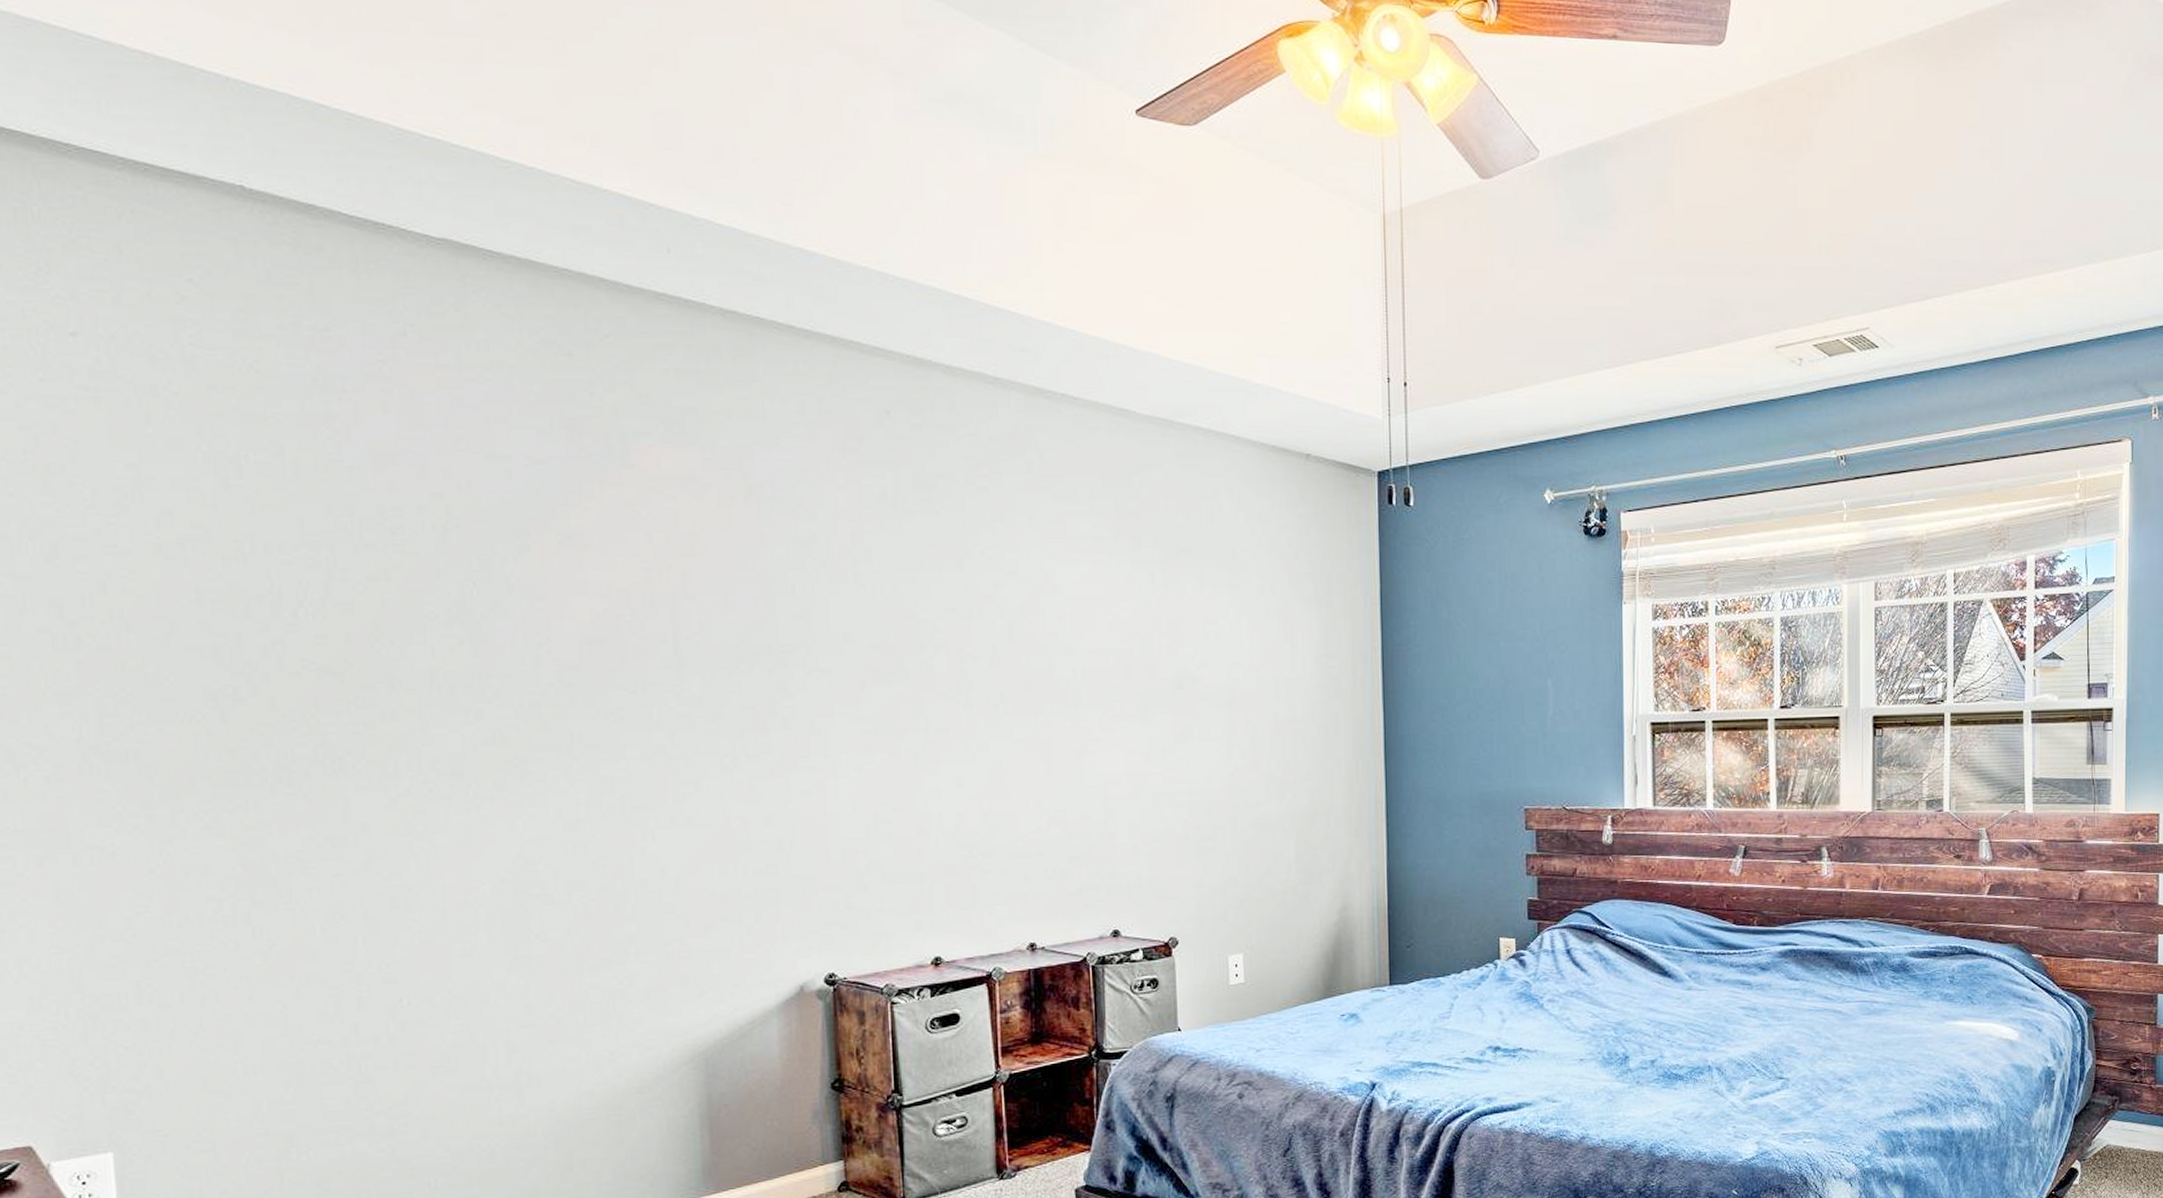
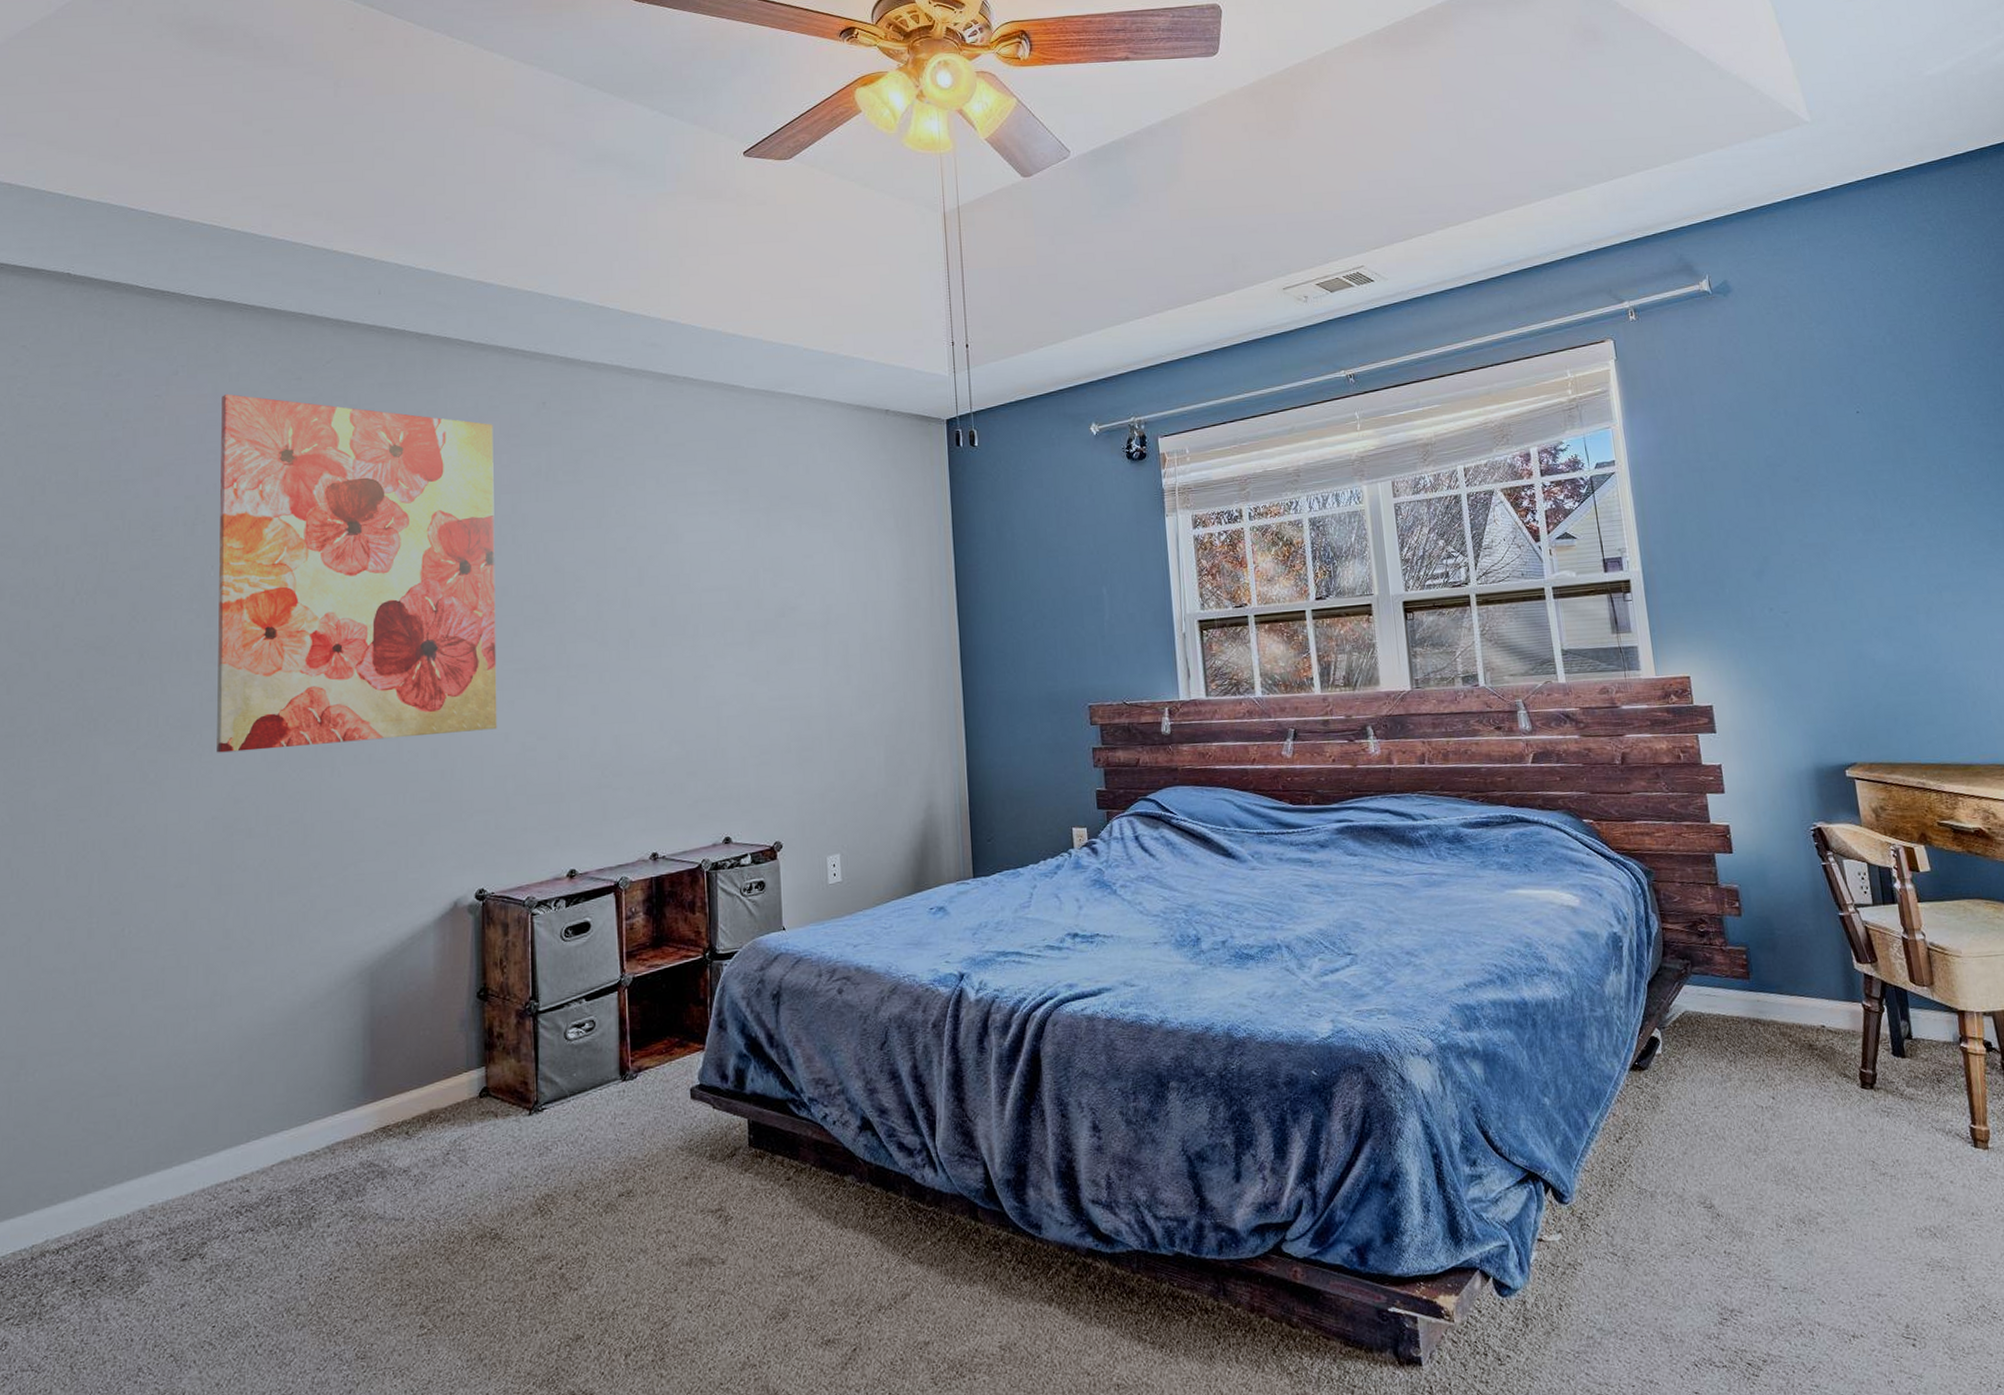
wall art: none [468,366,844,806] -> present [217,393,497,753]

